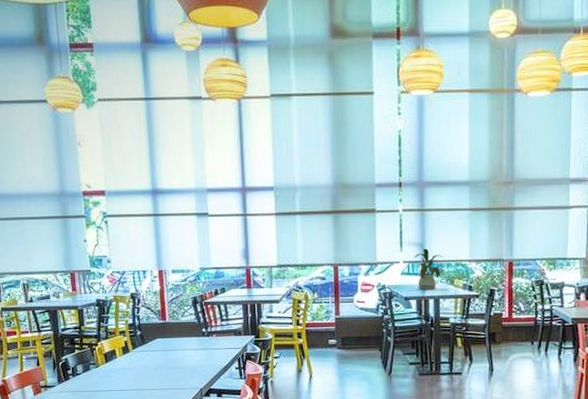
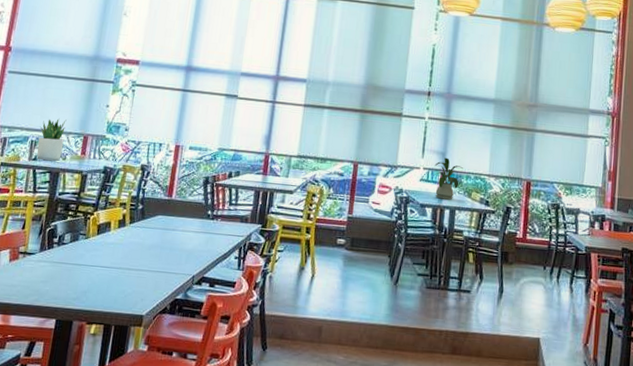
planter: none [27,259,55,301] -> present [37,119,67,161]

